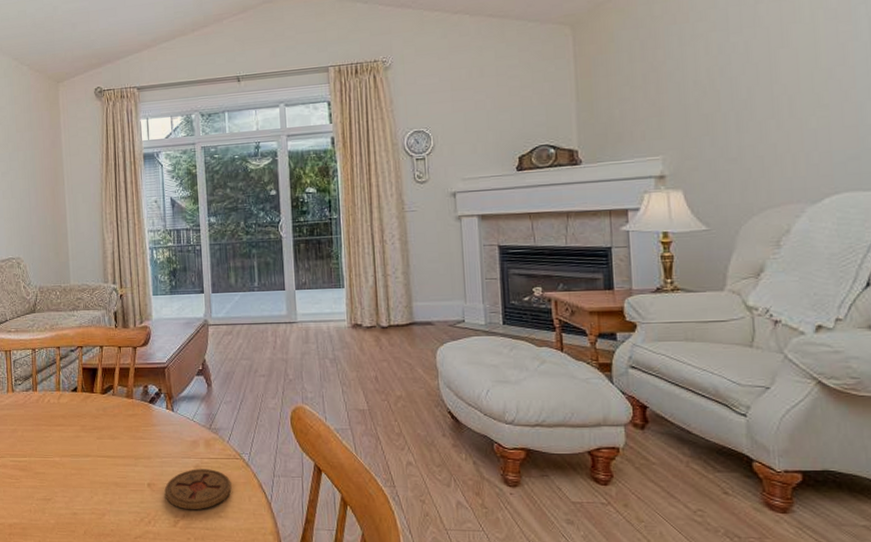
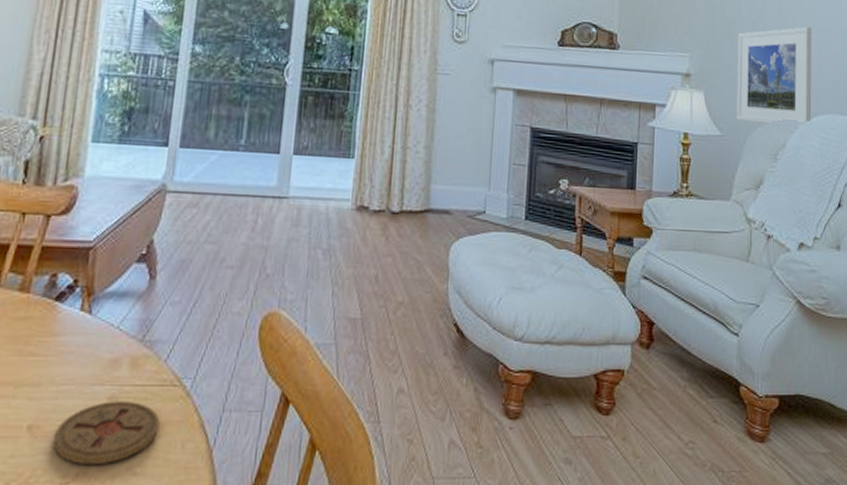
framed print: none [719,105,823,213] -> present [736,26,812,124]

